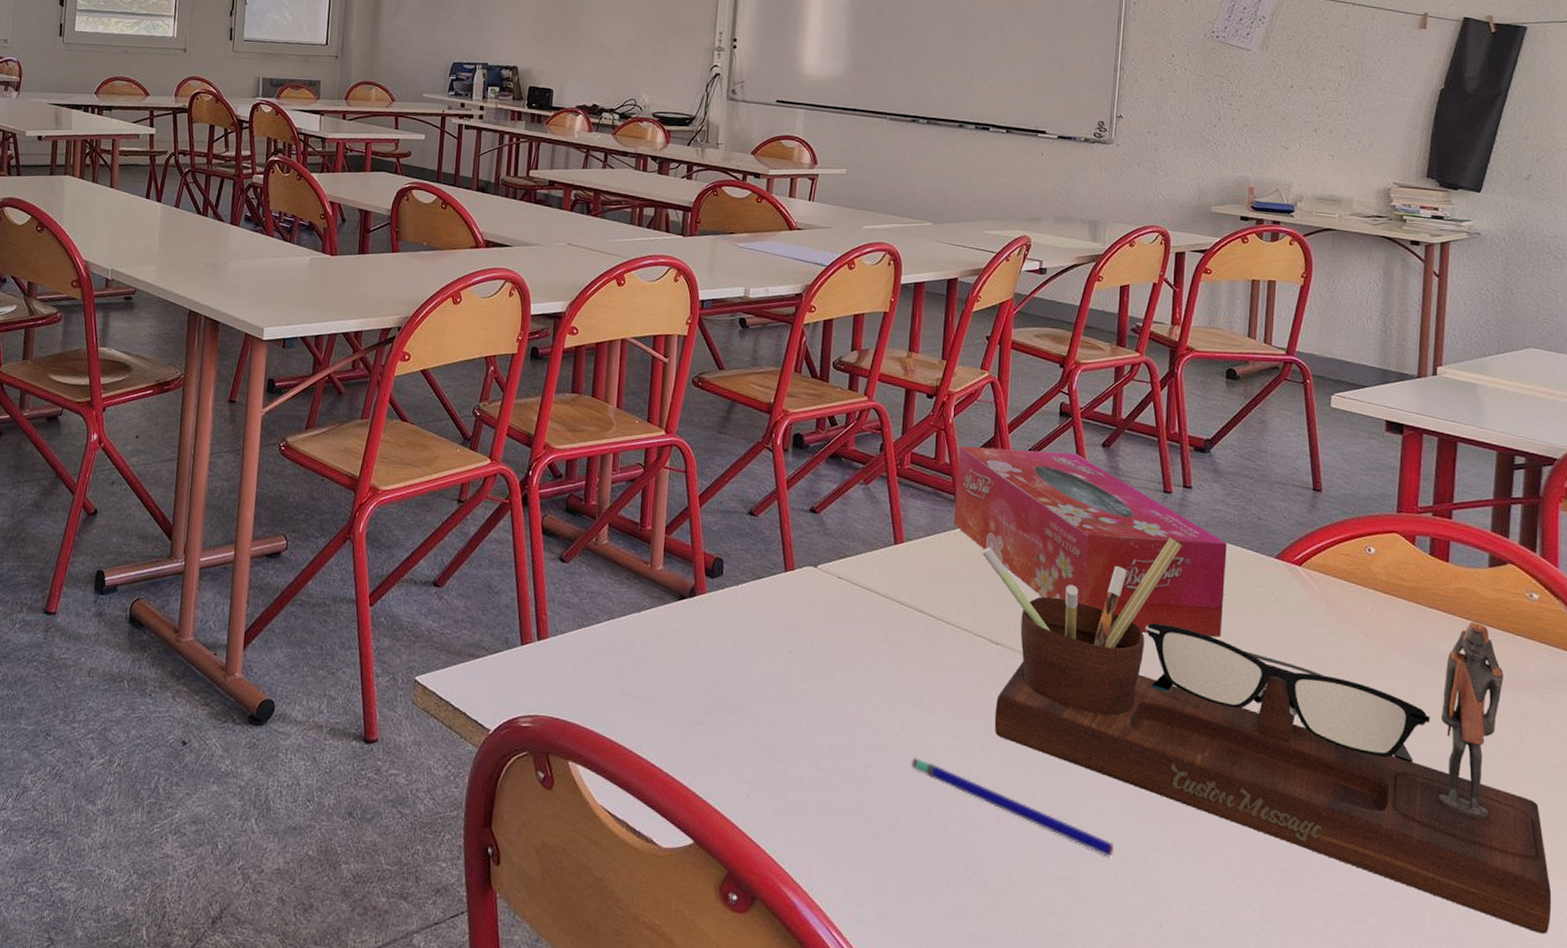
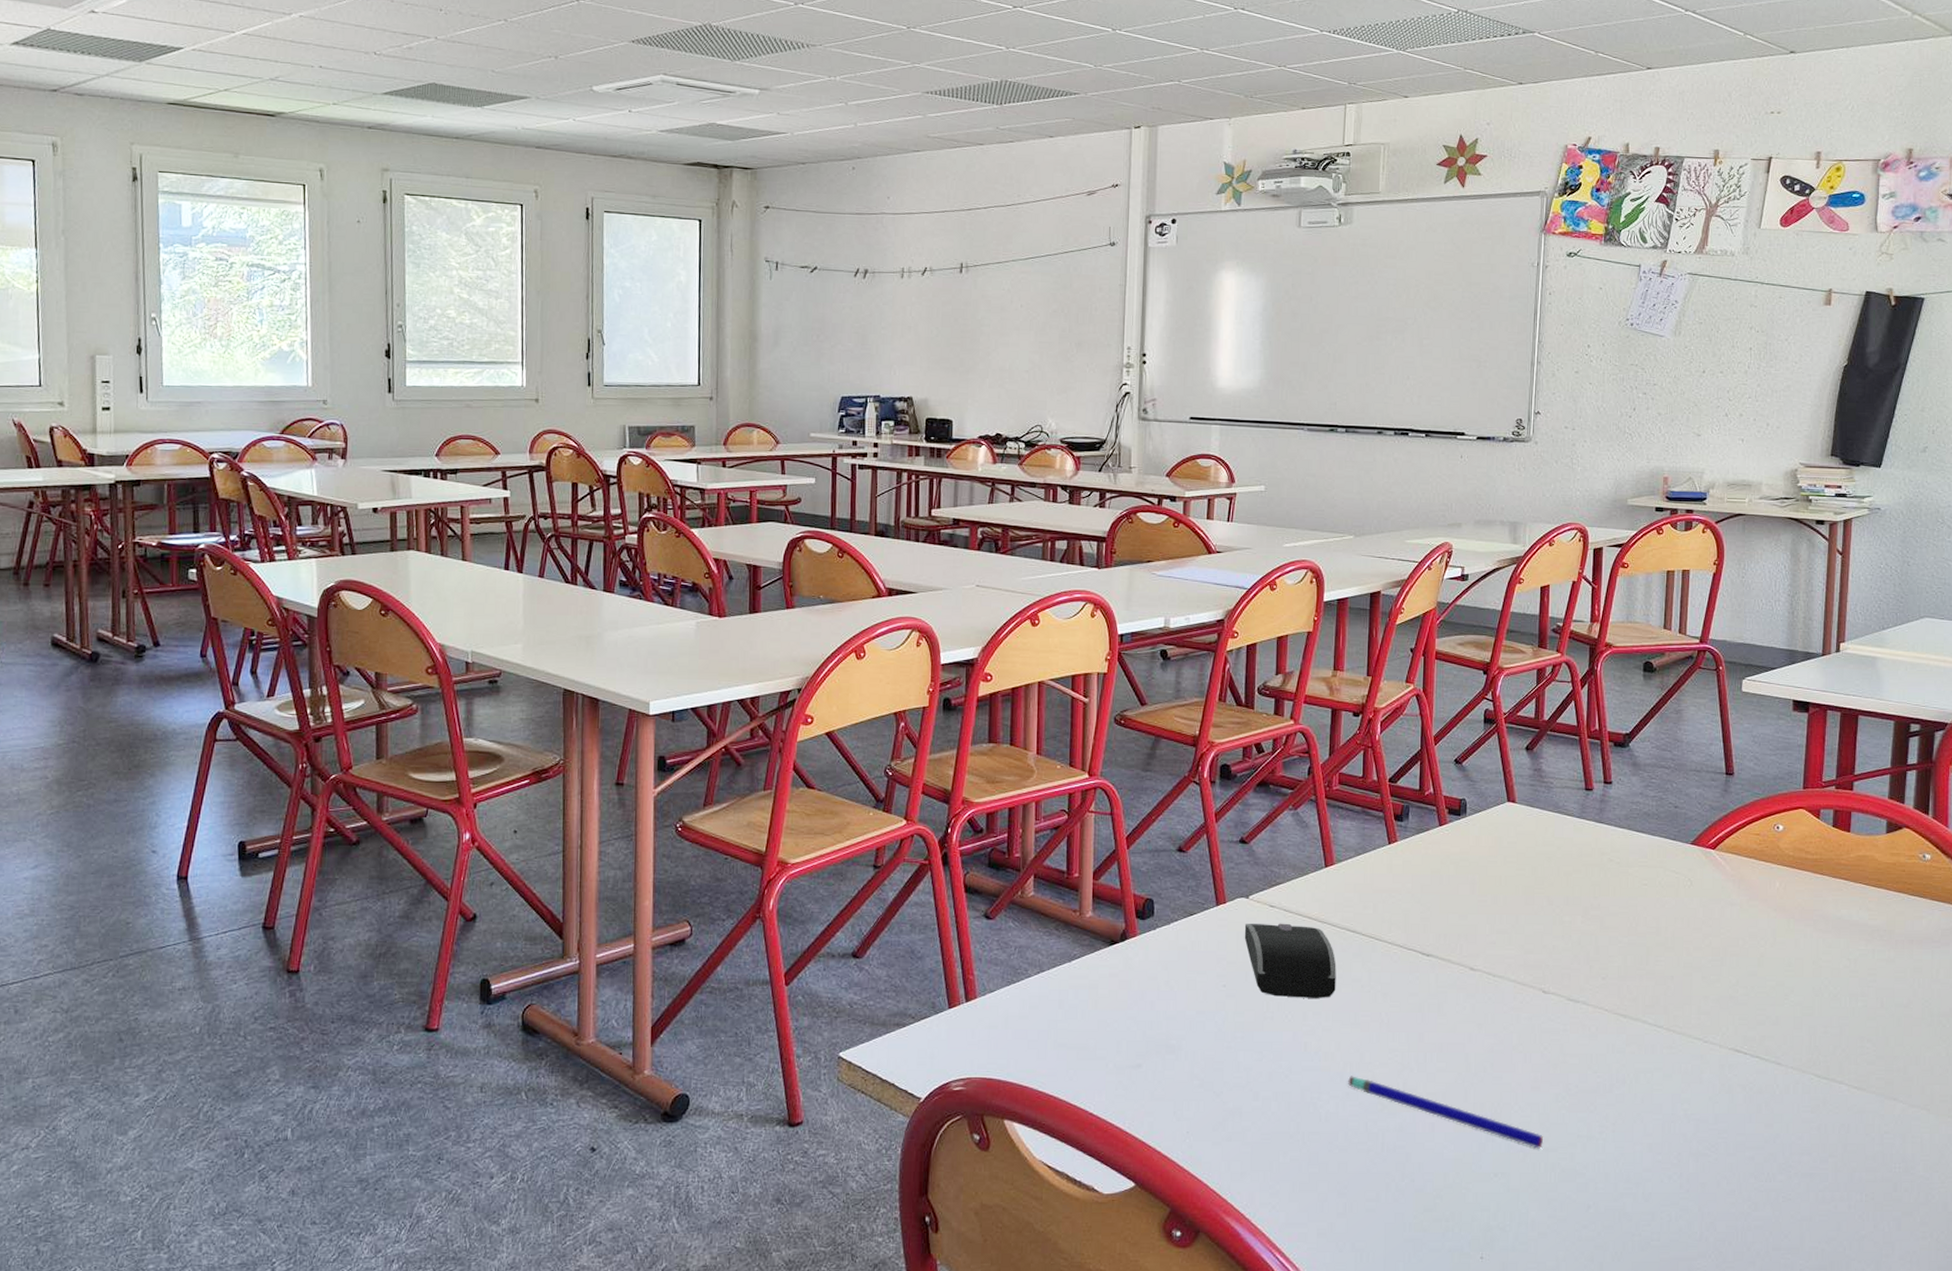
computer mouse: none [811,593,903,676] -> present [1244,923,1336,998]
tissue box: present [954,445,1227,638] -> none [1384,759,1646,929]
desk organizer: present [981,536,1552,935] -> none [1411,833,1940,1170]

